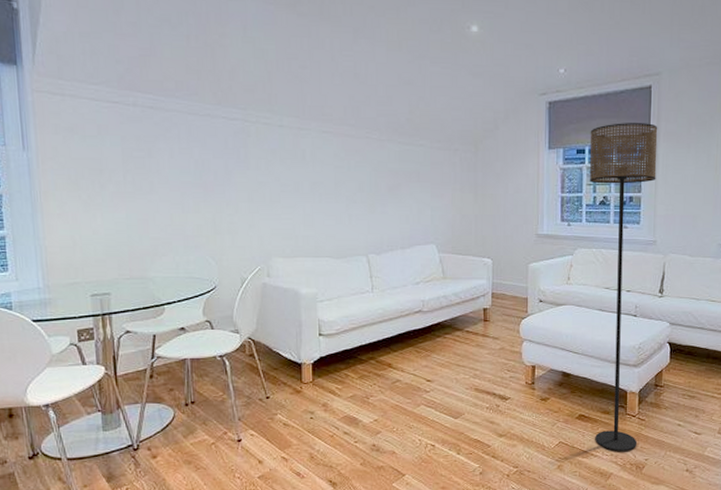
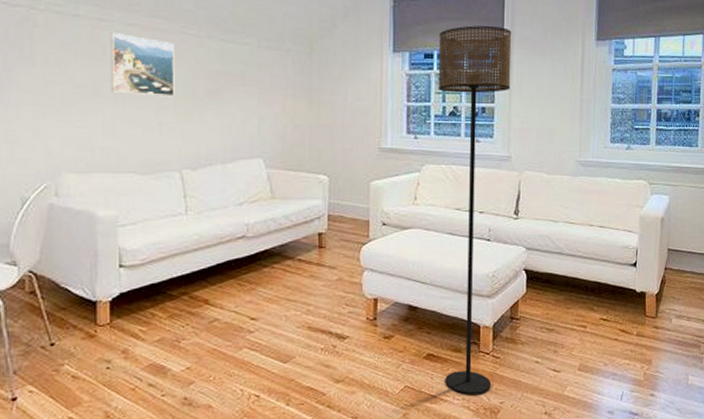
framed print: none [307,140,362,193] -> present [109,33,175,97]

